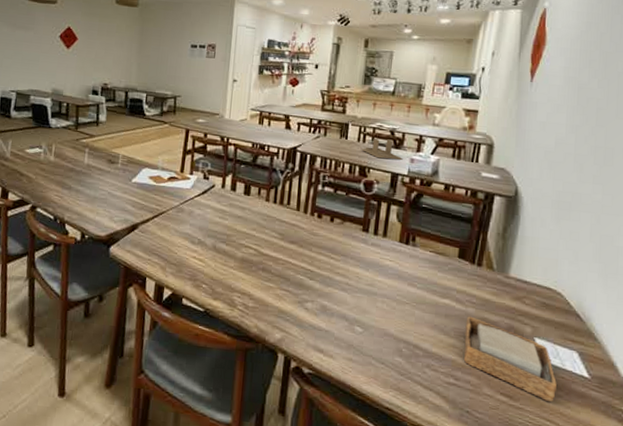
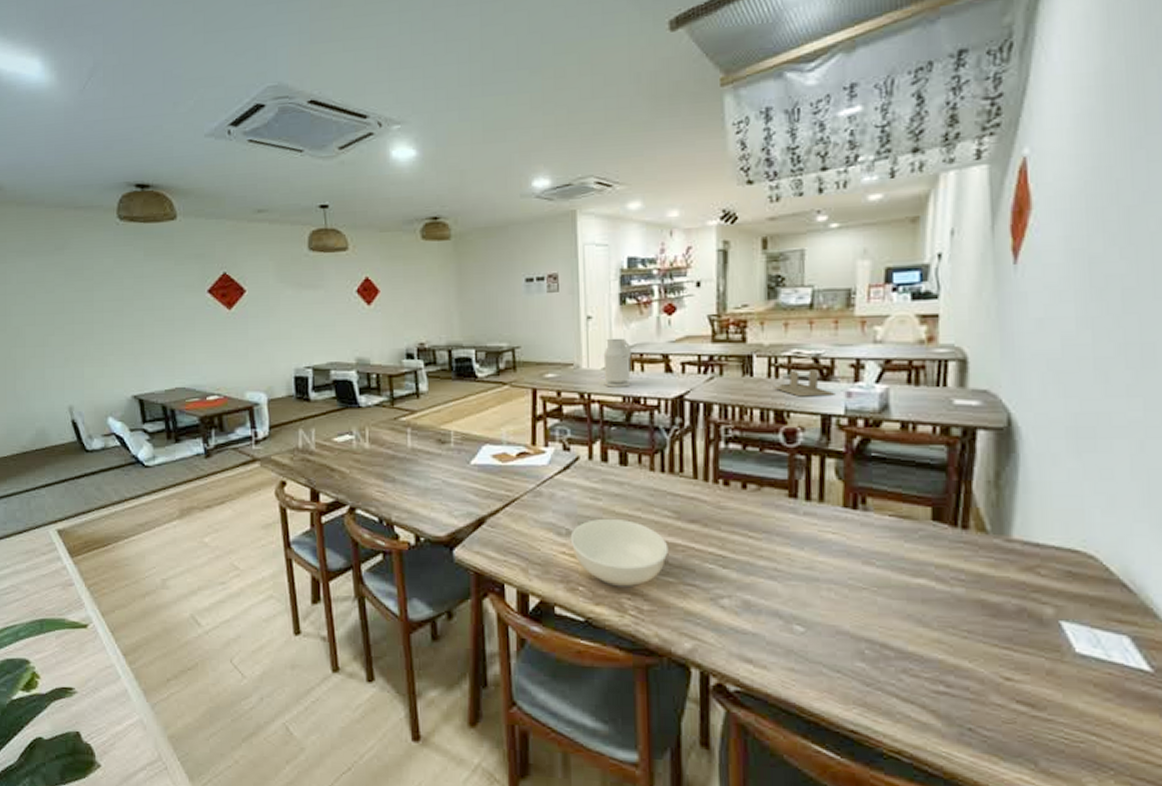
bowl: none [200,233,273,288] -> present [570,518,669,588]
water jug: none [240,98,263,136] -> present [603,338,632,387]
napkin holder: present [463,316,557,403] -> none [953,599,1102,709]

